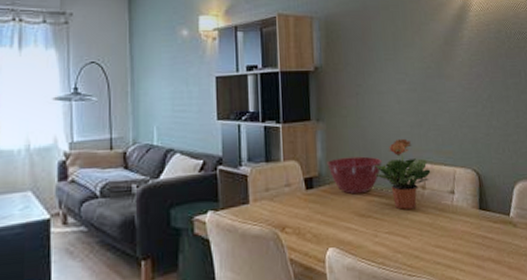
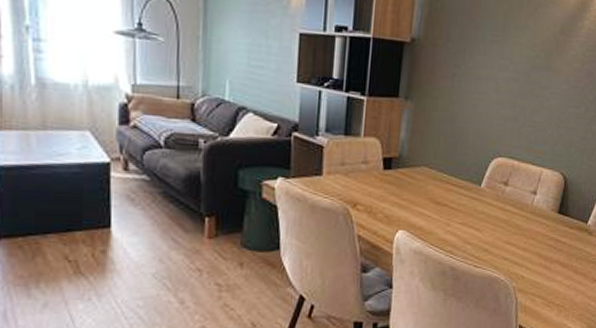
mixing bowl: present [327,156,382,195] -> none [409,141,468,182]
potted plant: present [375,138,431,210] -> none [458,130,517,203]

